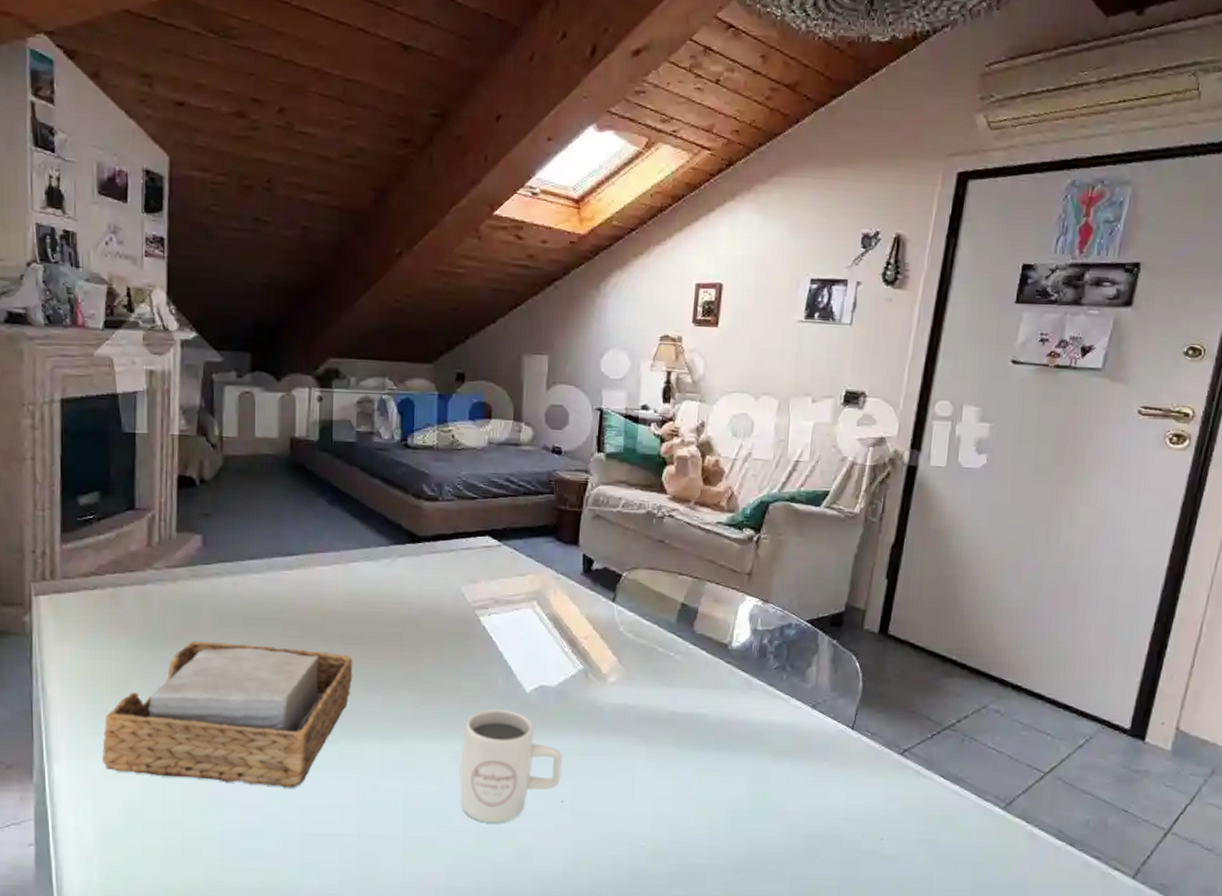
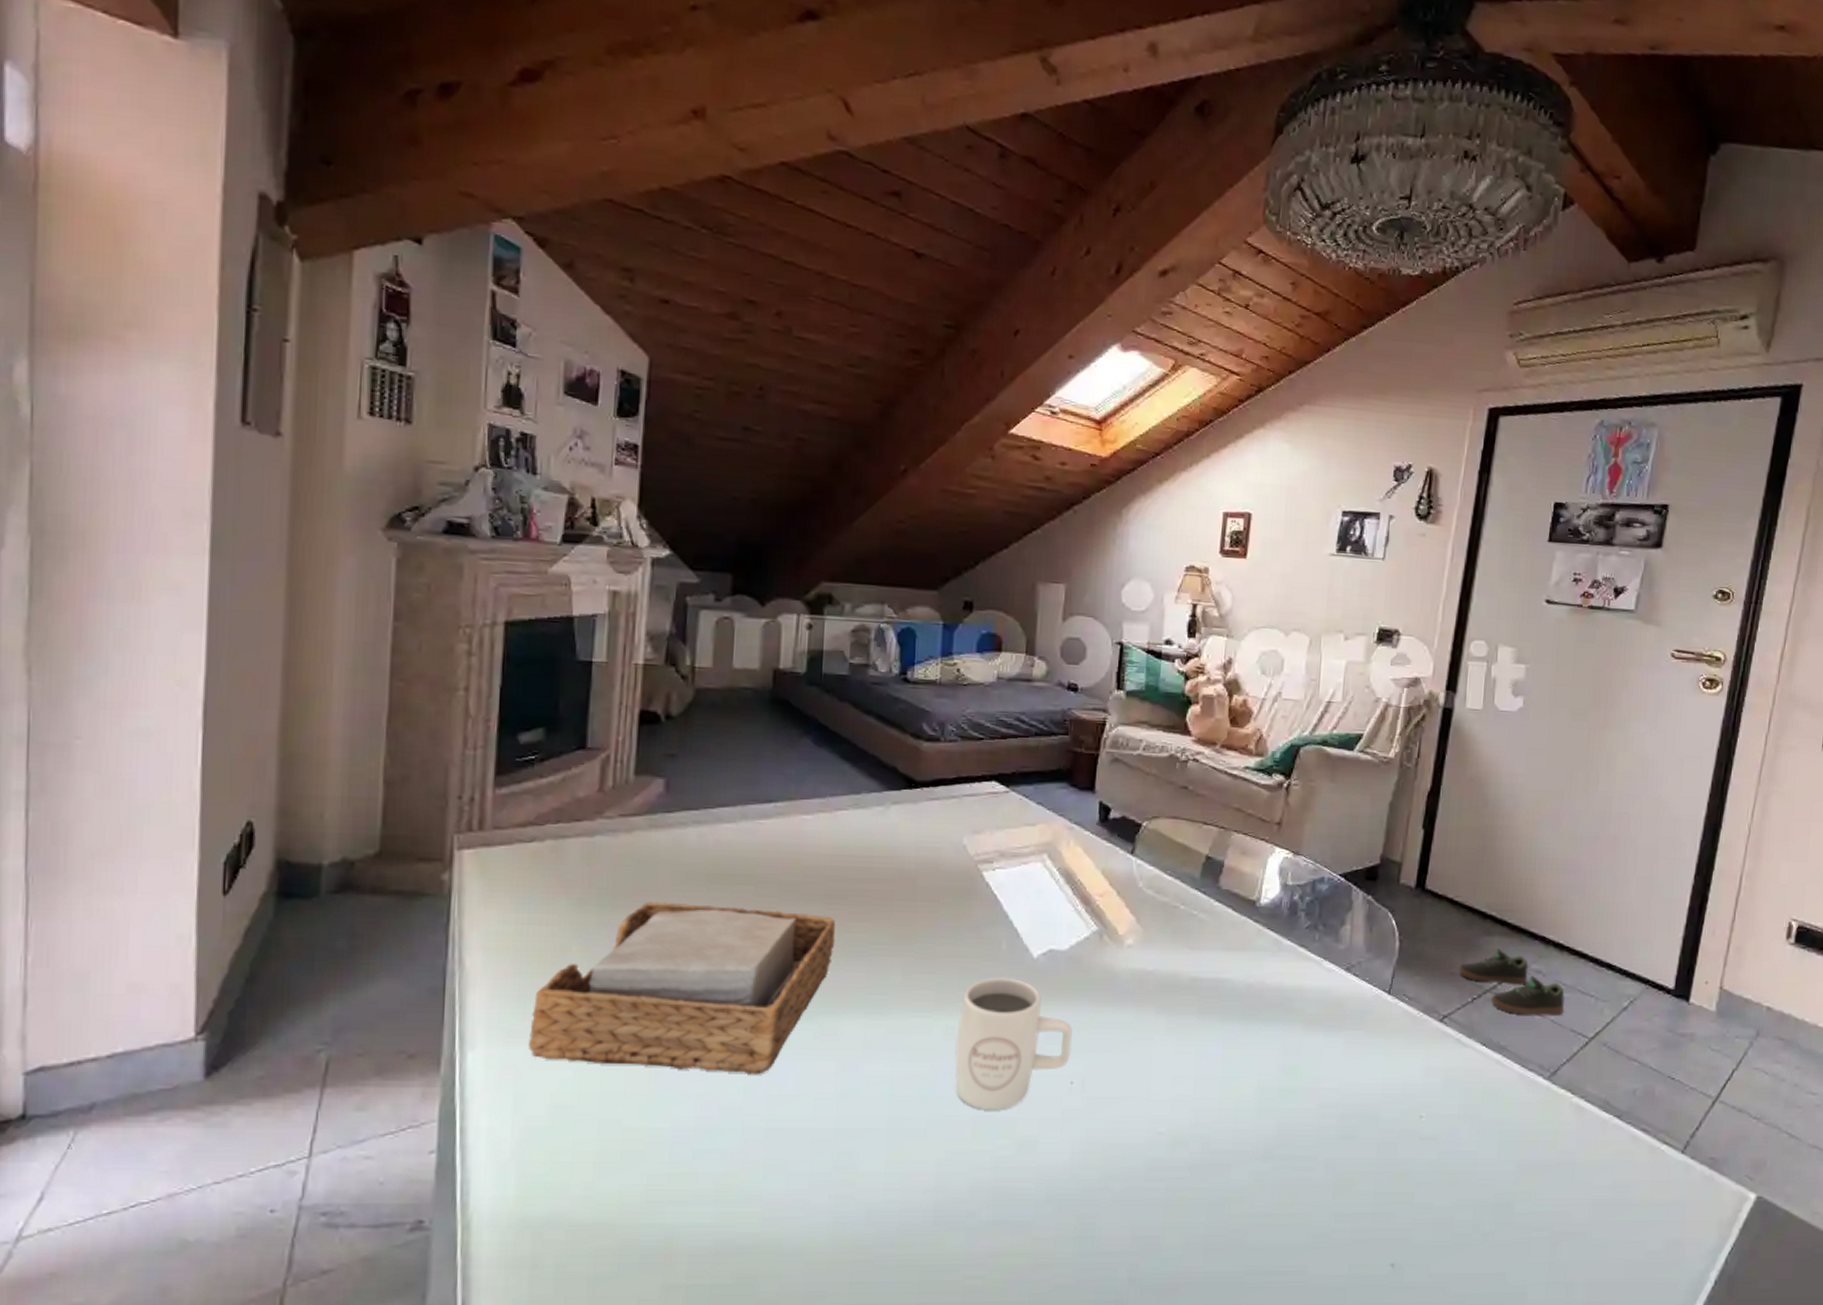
shoe: none [919,689,1022,751] -> present [1458,948,1565,1015]

